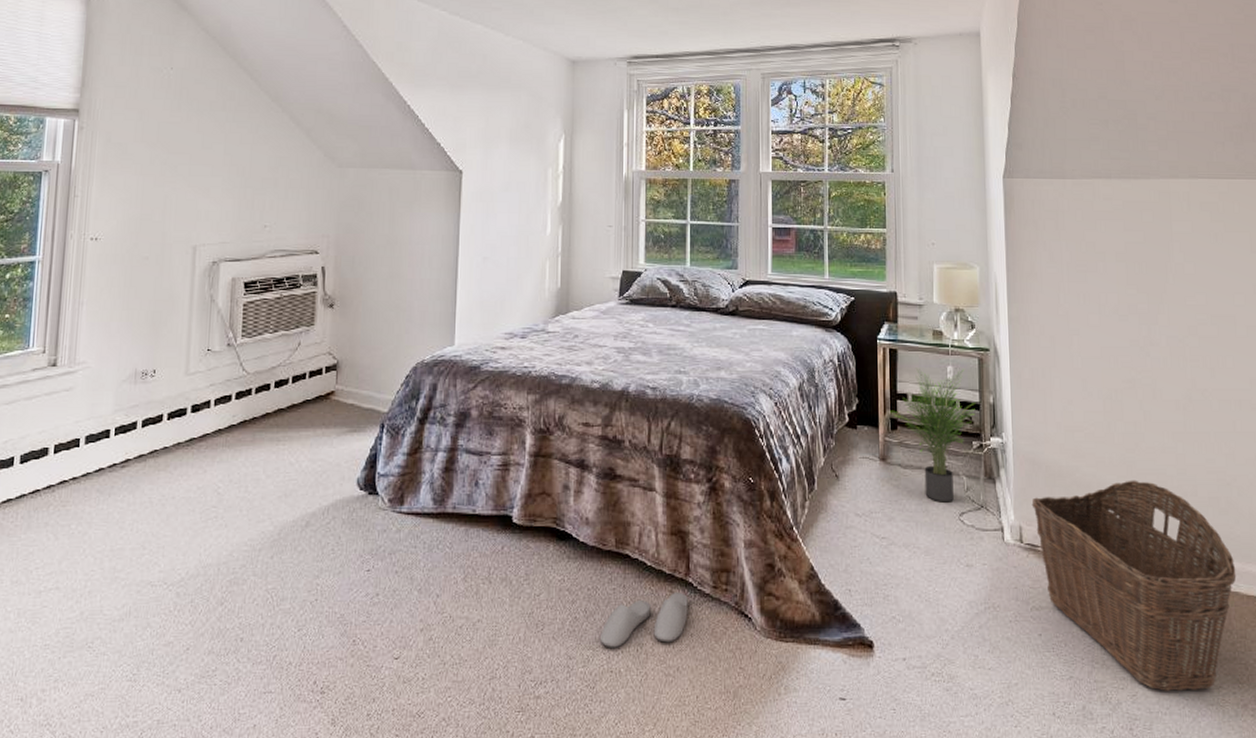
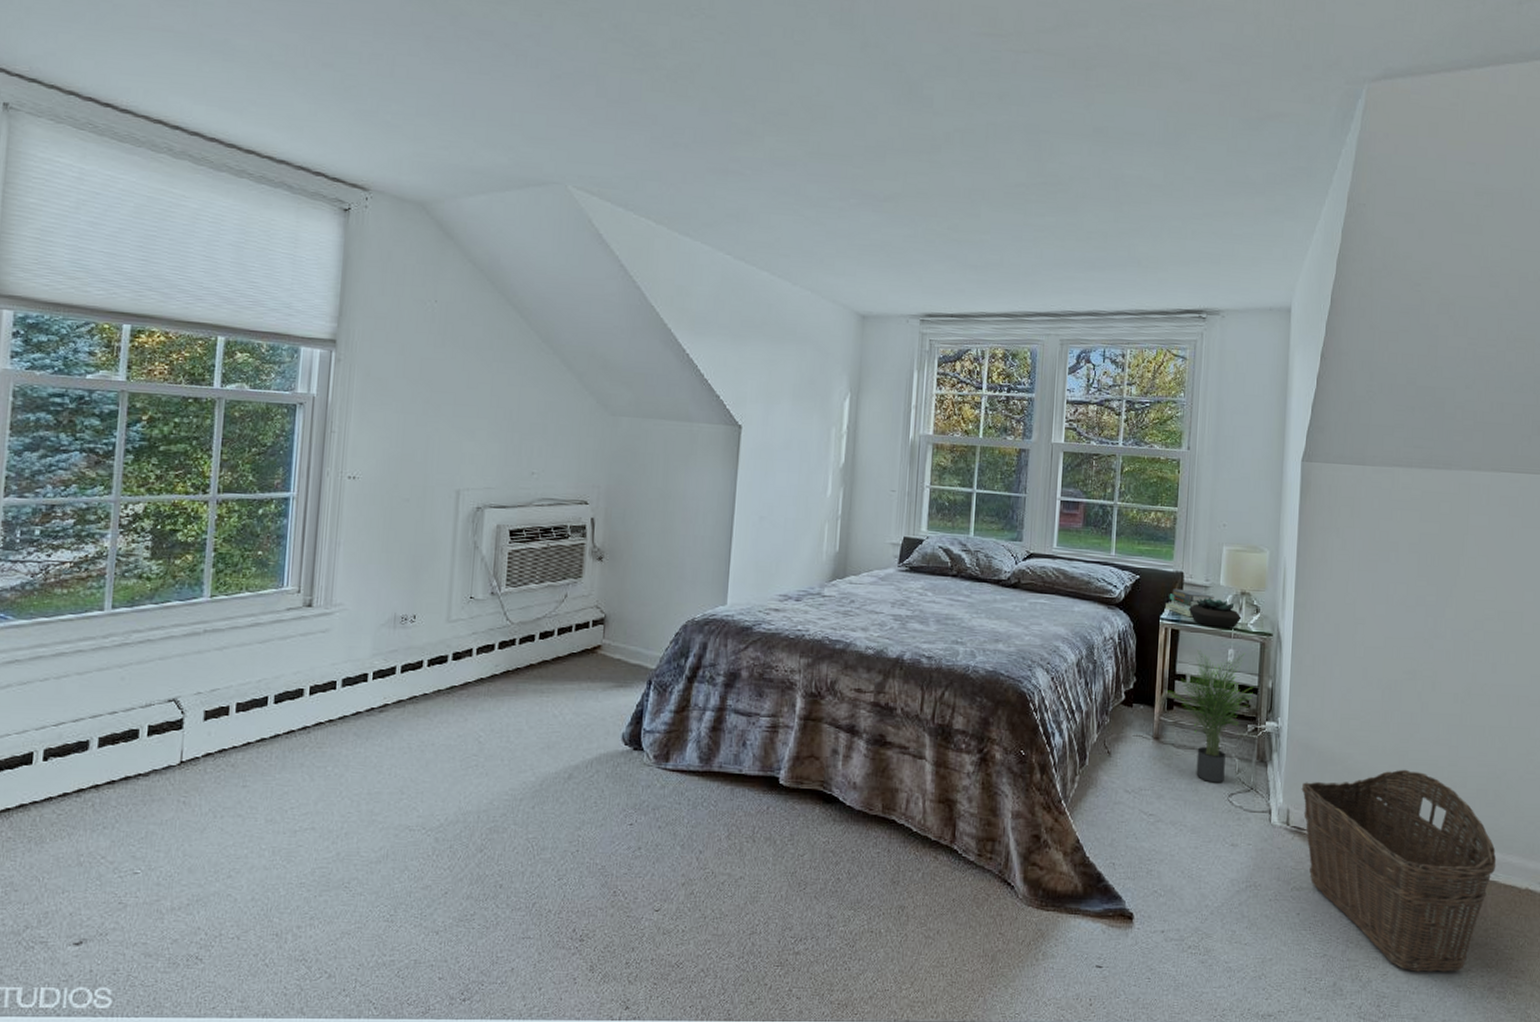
slippers: present [599,592,688,648] -> none [861,859,952,910]
books: none [881,308,929,337] -> present [1164,588,1214,618]
succulent plant: none [905,315,958,346] -> present [1189,597,1242,629]

